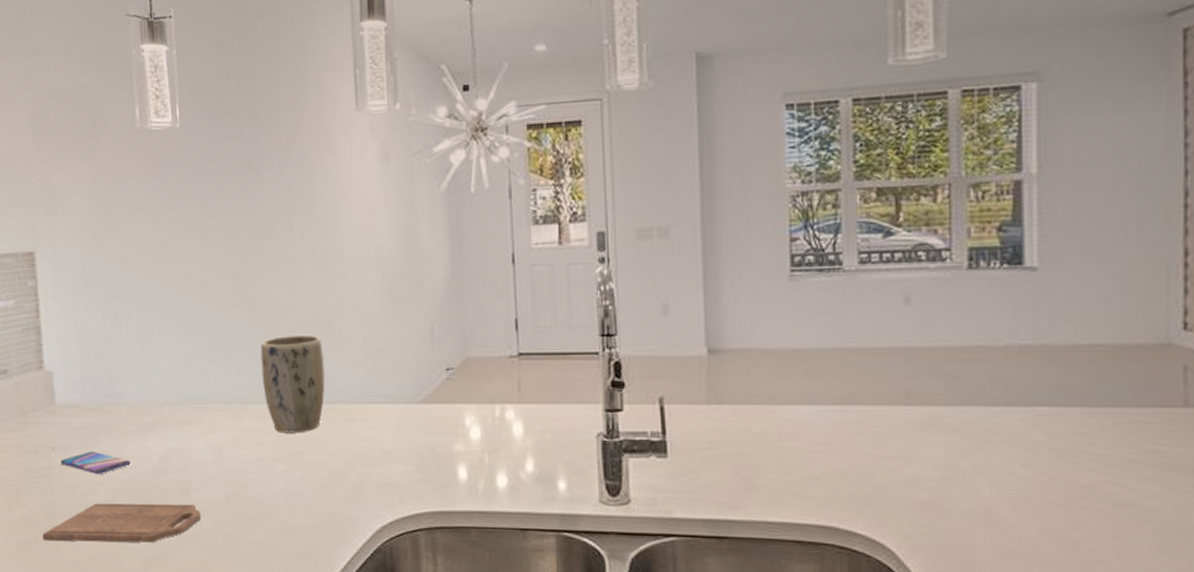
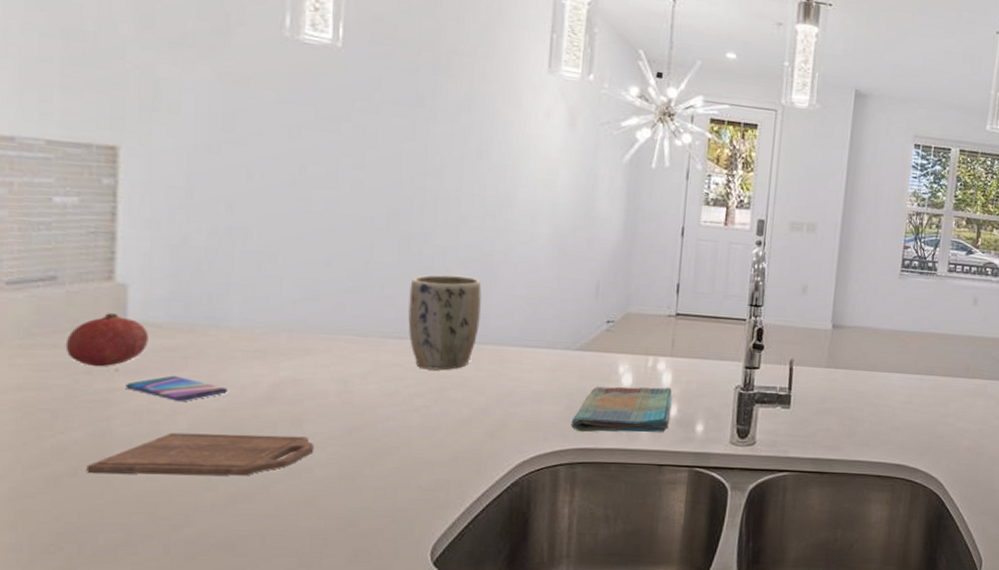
fruit: none [18,398,72,446] -> present [65,313,149,367]
dish towel: none [424,440,527,494] -> present [571,386,672,433]

